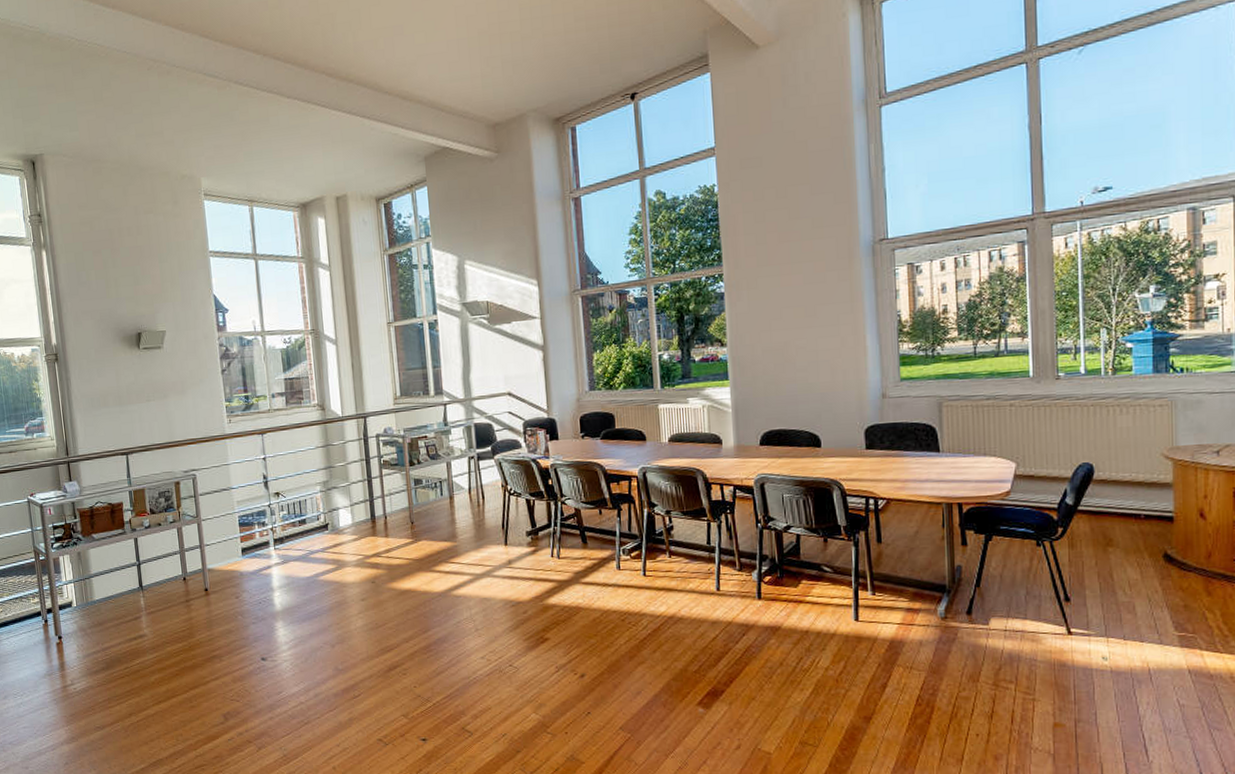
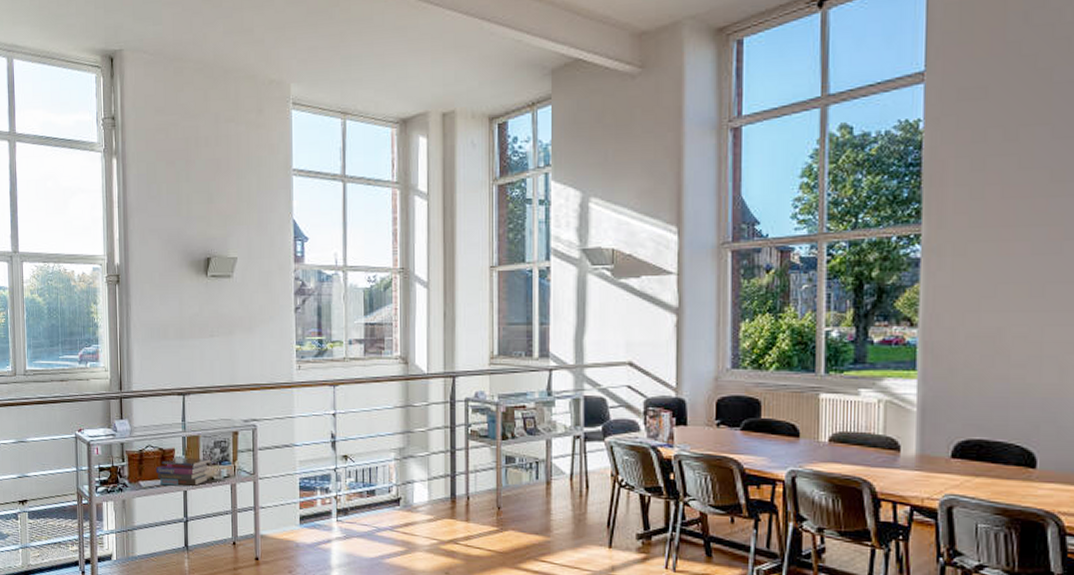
books: none [106,508,157,536] -> present [155,457,210,486]

